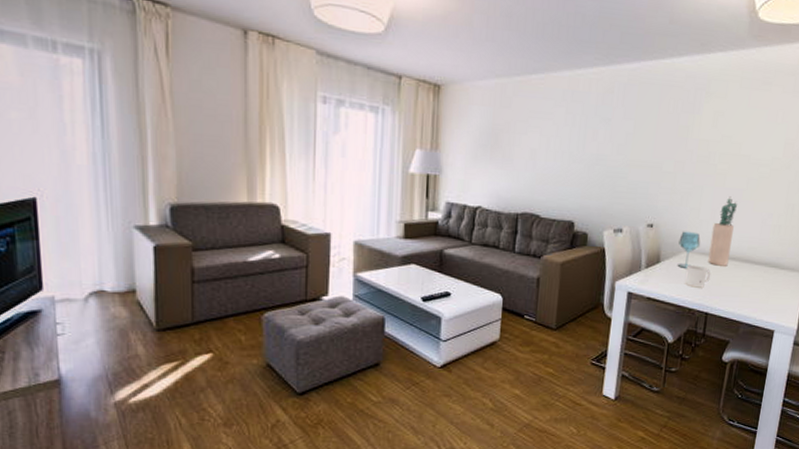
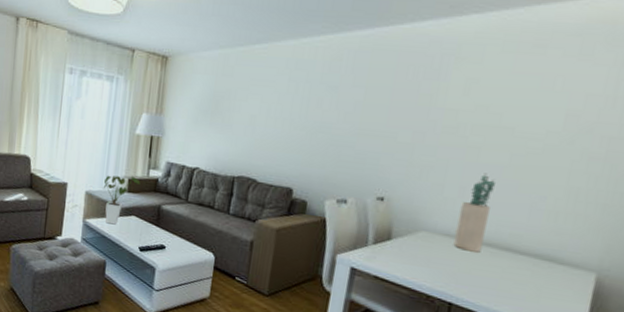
house plant: none [375,219,418,276] -> present [103,175,140,225]
wine glass: present [677,231,701,268] -> none [413,208,445,249]
mug: present [685,264,711,288] -> none [422,246,458,274]

